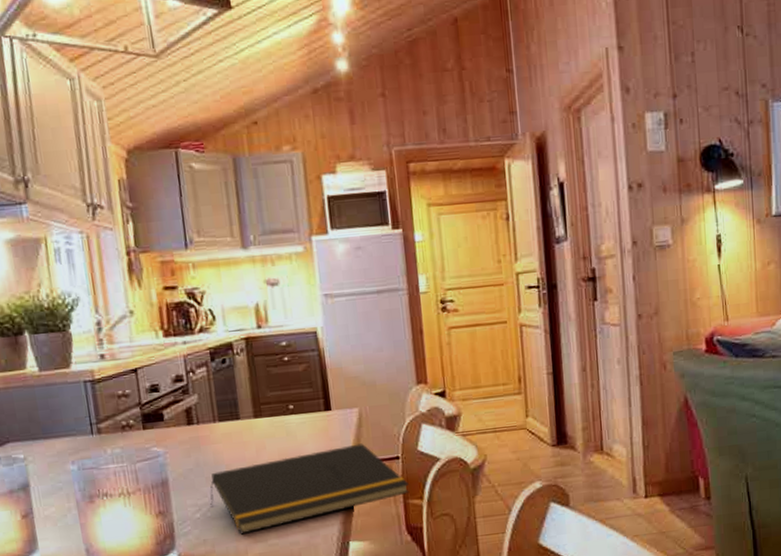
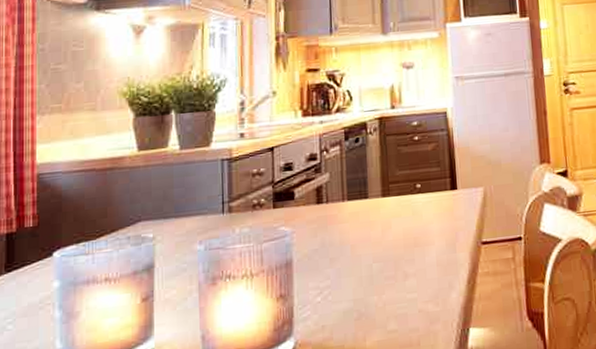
notepad: present [210,443,410,535] -> none [332,223,531,320]

